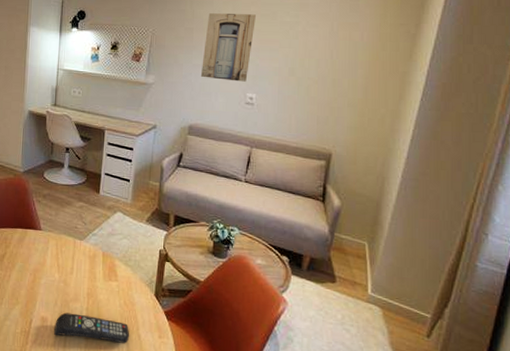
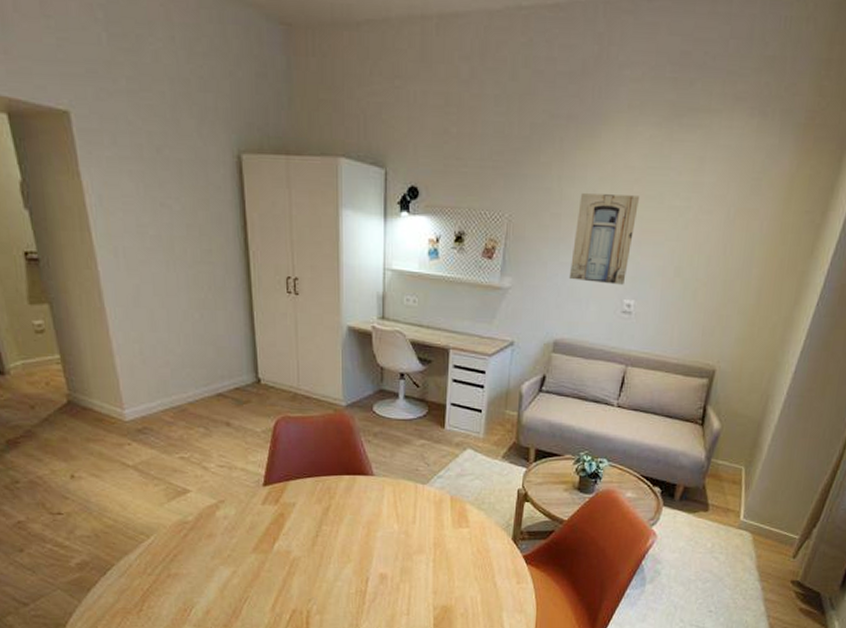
remote control: present [54,312,129,344] -> none [396,566,484,593]

